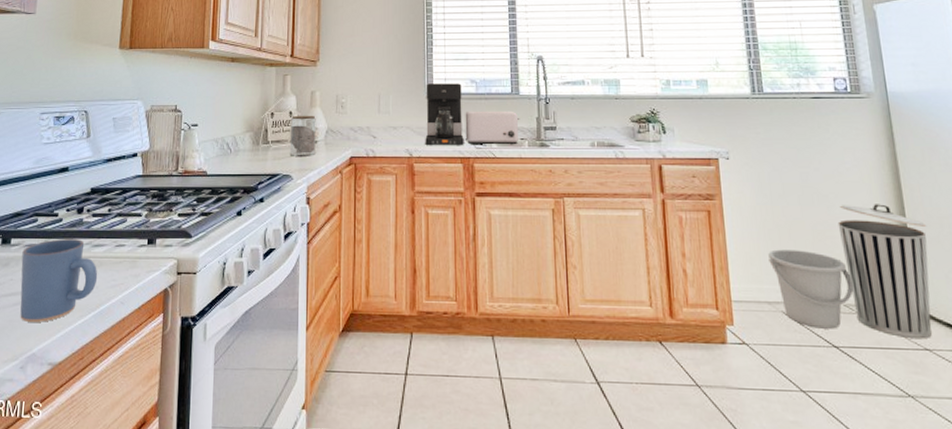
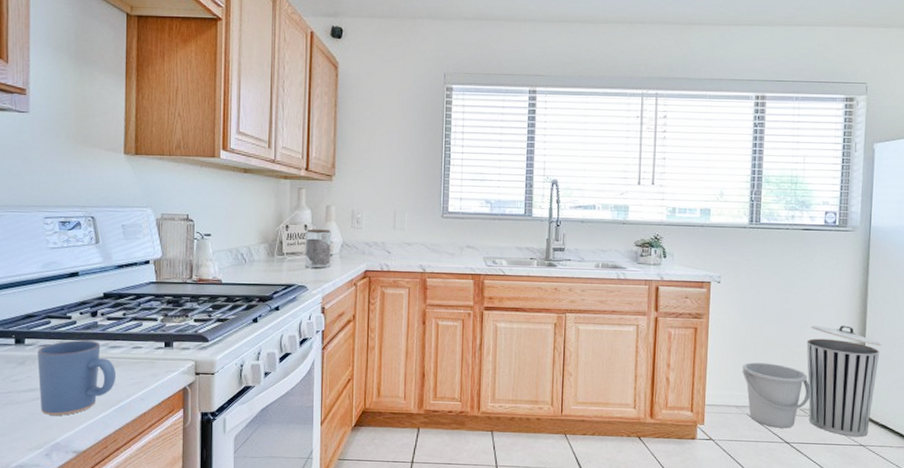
coffee maker: present [425,83,464,146] -> none [438,202,477,264]
toaster: present [465,110,520,145] -> none [477,230,531,264]

